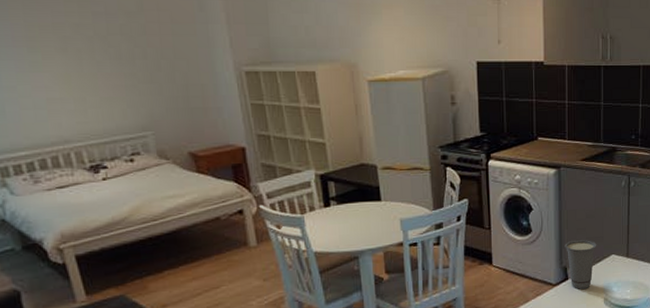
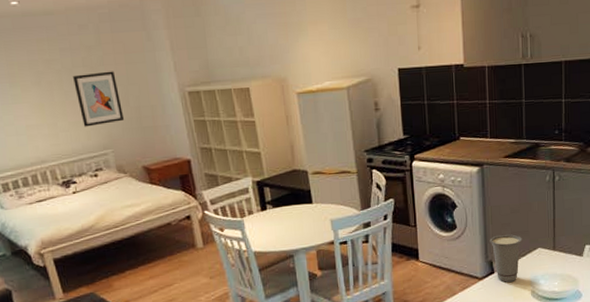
wall art: none [108,42,169,104] -> present [73,71,125,127]

